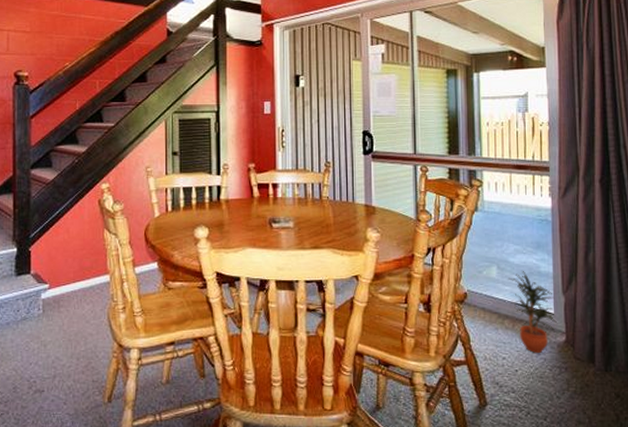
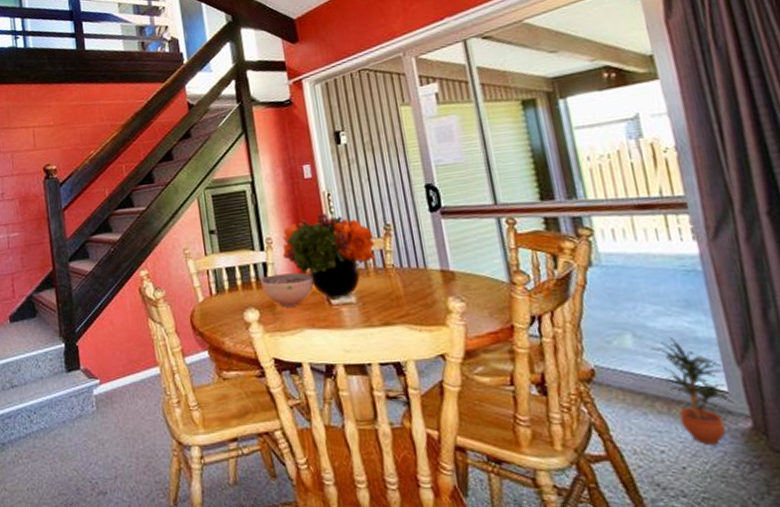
bowl: none [214,197,260,227] -> present [260,272,314,307]
flower arrangement: none [236,145,316,222] -> present [282,212,377,298]

